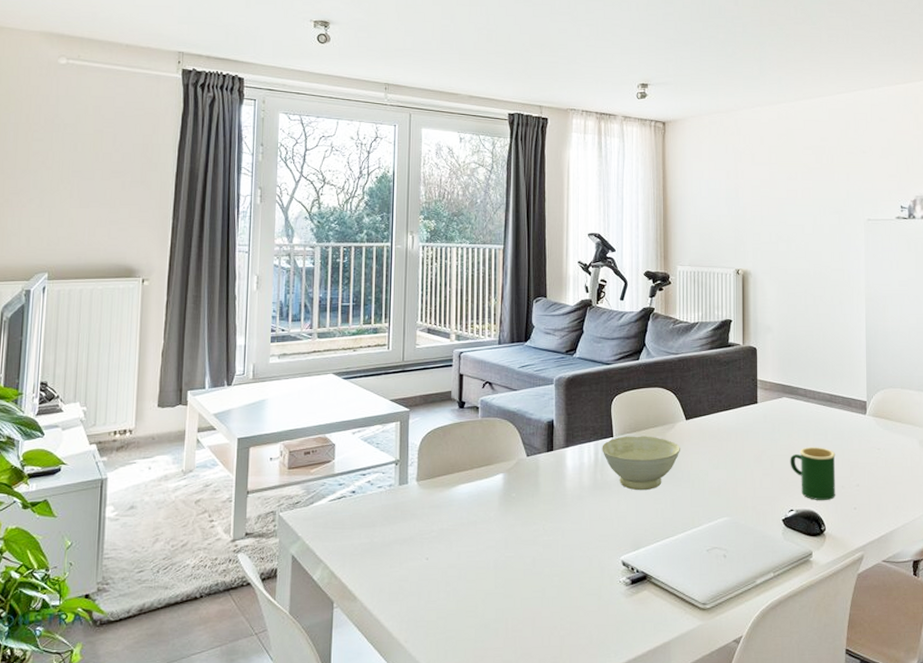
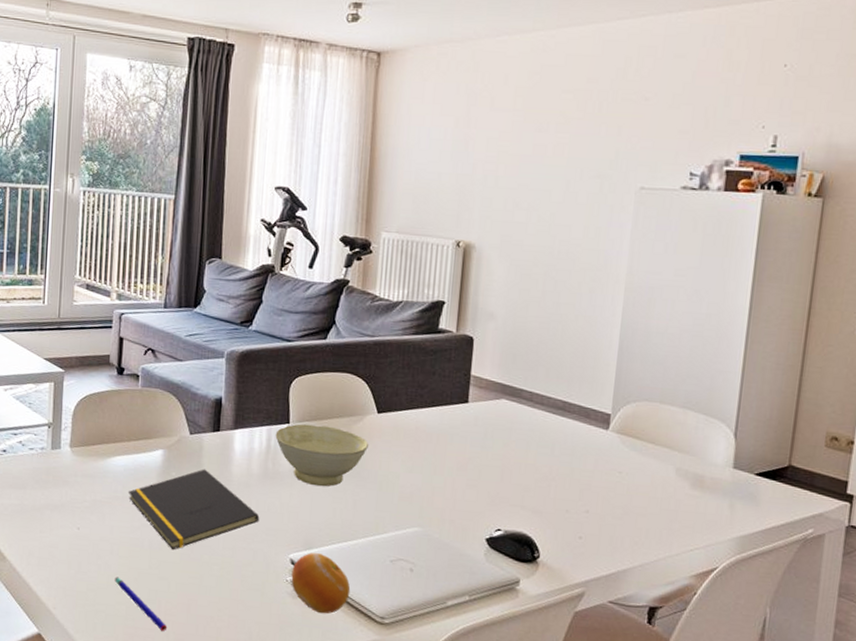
pen: none [463,601,515,648] -> present [114,576,168,632]
notepad: none [472,487,593,568] -> present [127,469,260,551]
fruit: none [624,551,675,608] -> present [291,552,351,614]
mug: present [790,447,836,500] -> none [502,460,563,524]

